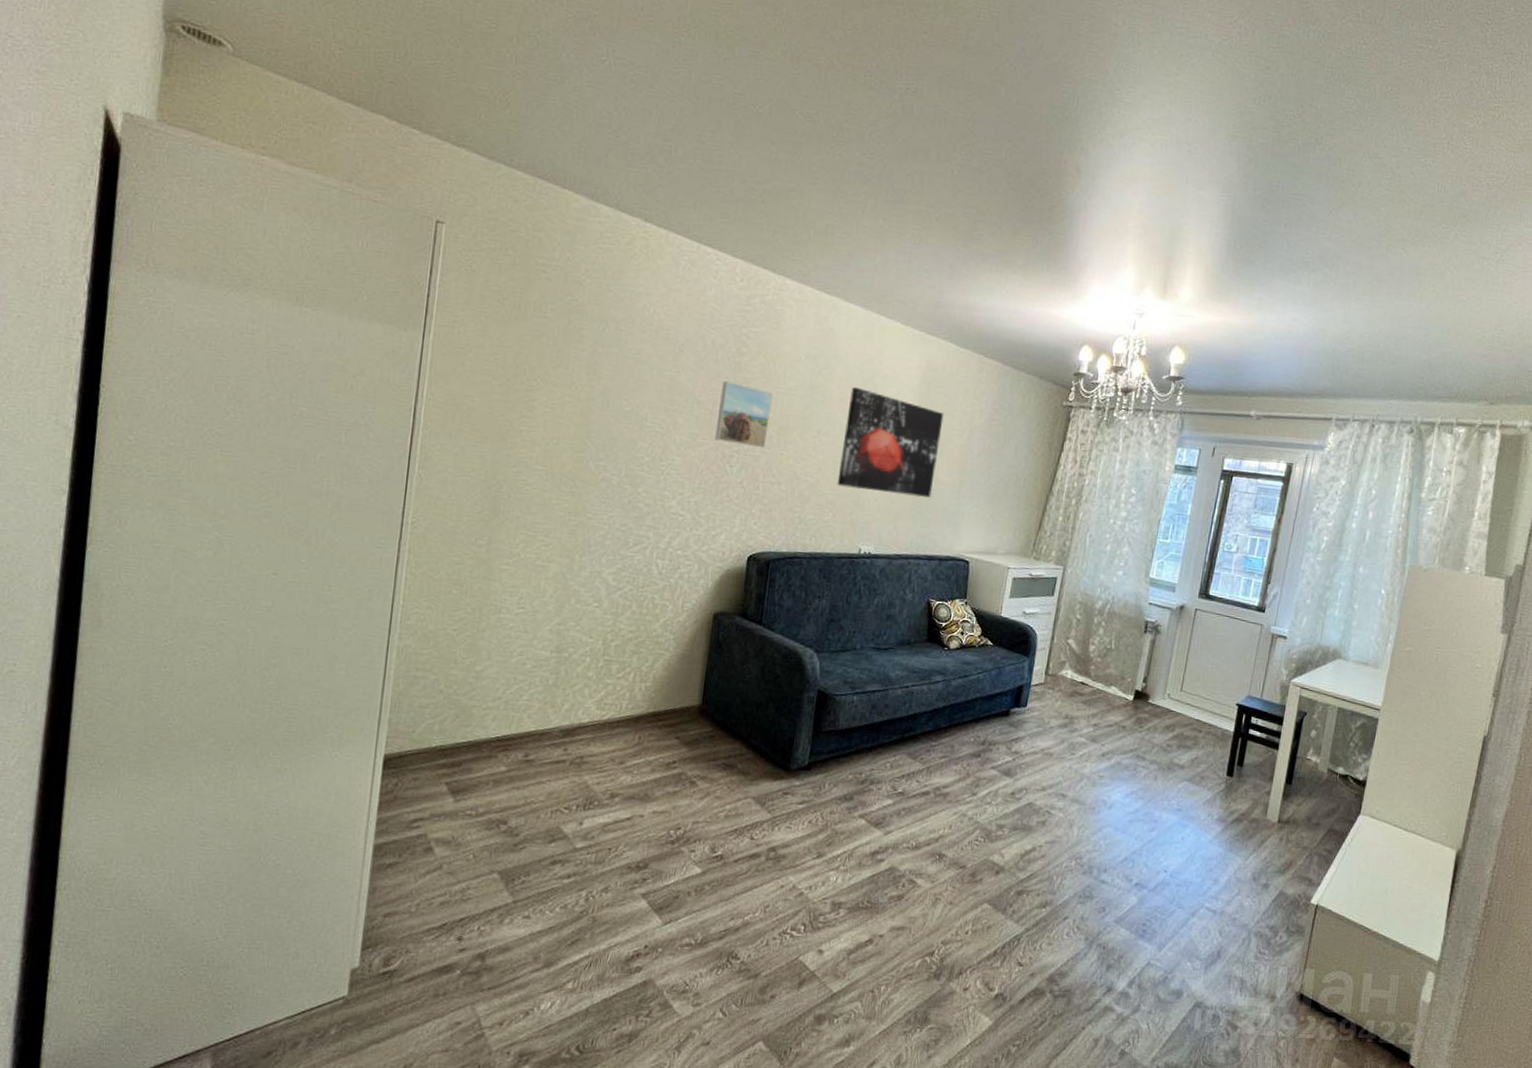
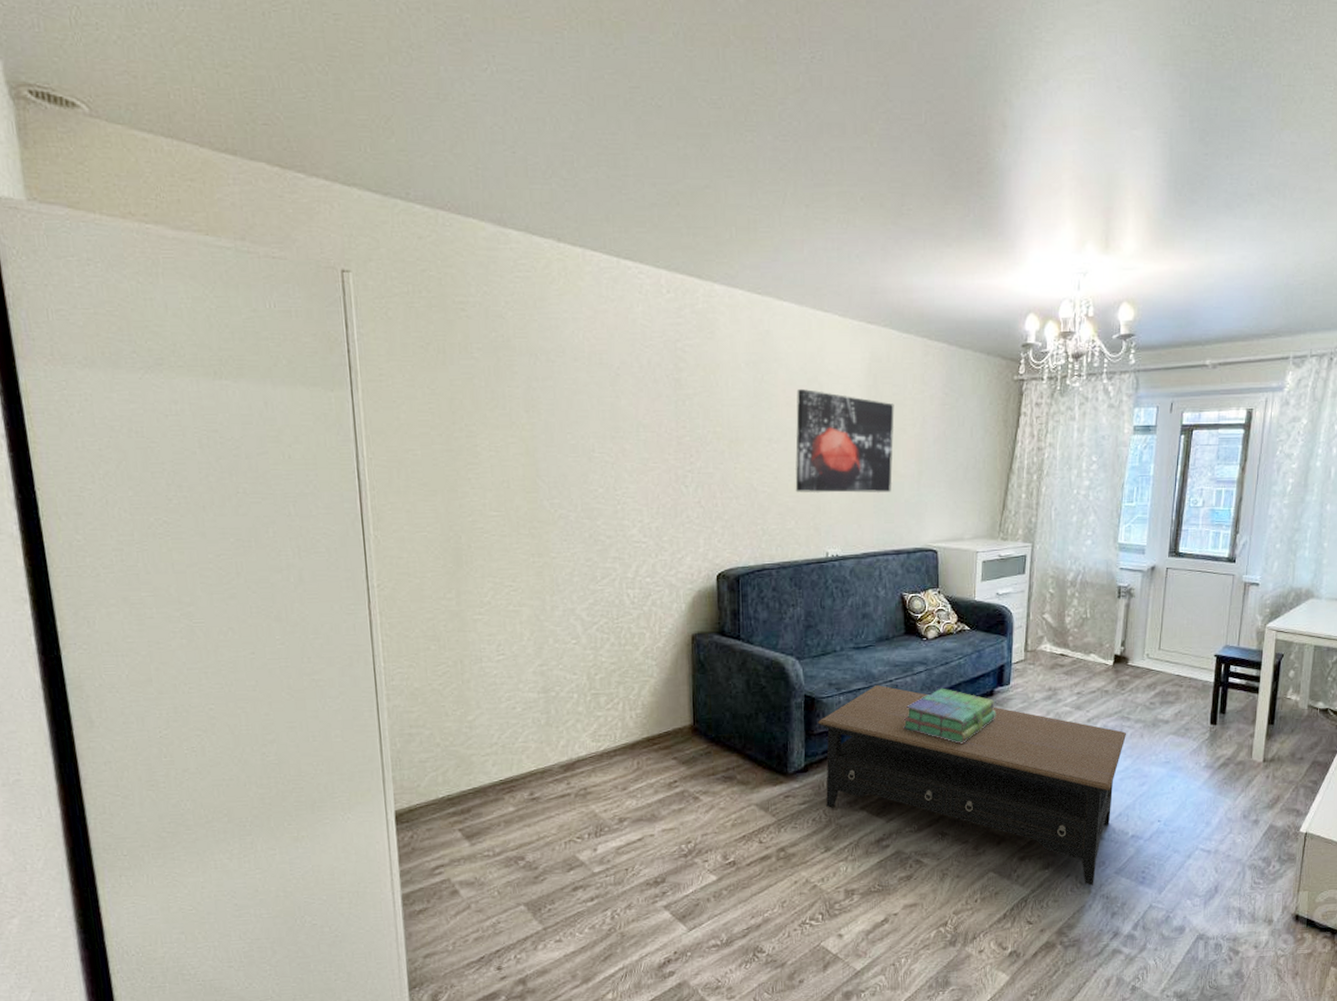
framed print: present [715,381,773,449] -> none [664,400,719,464]
coffee table: none [825,689,1141,933] -> present [818,685,1127,886]
stack of books: none [913,701,1010,762] -> present [903,688,996,744]

